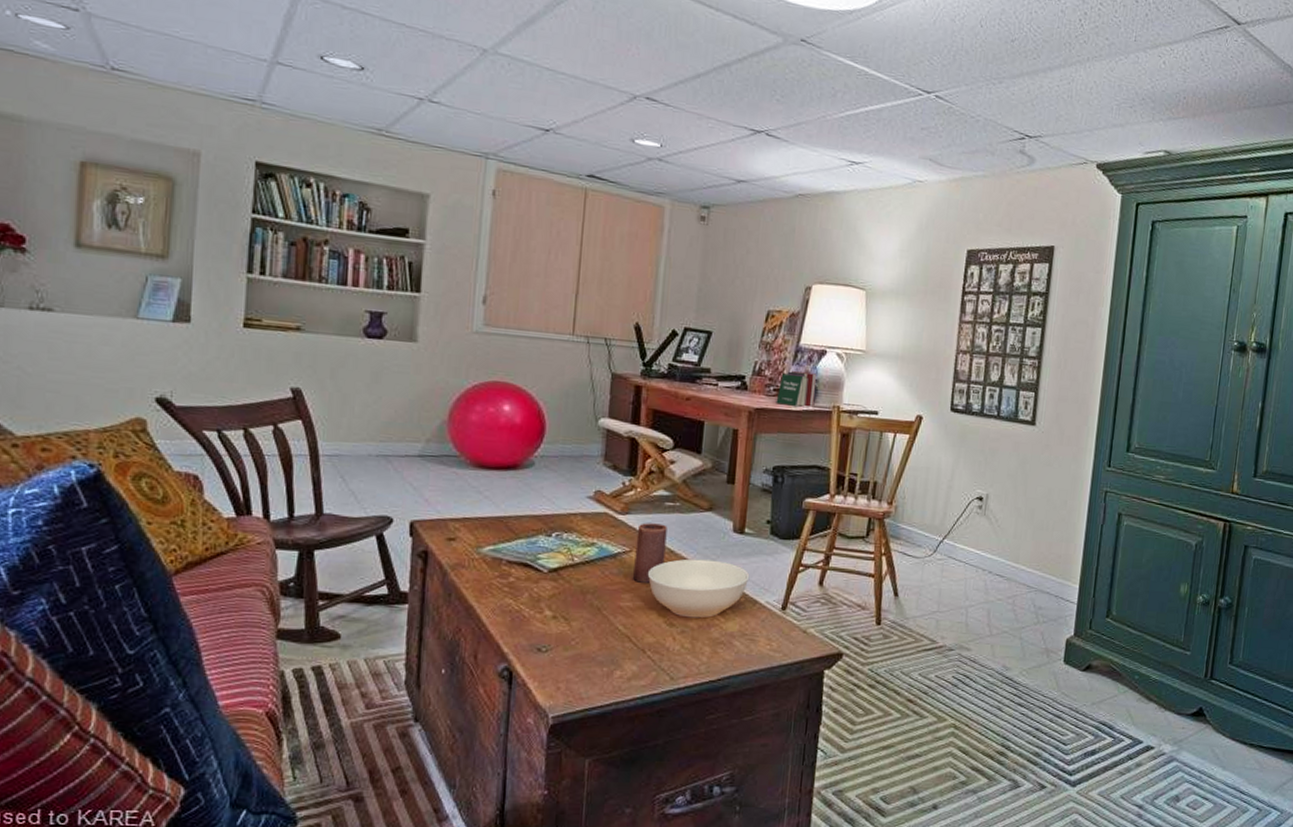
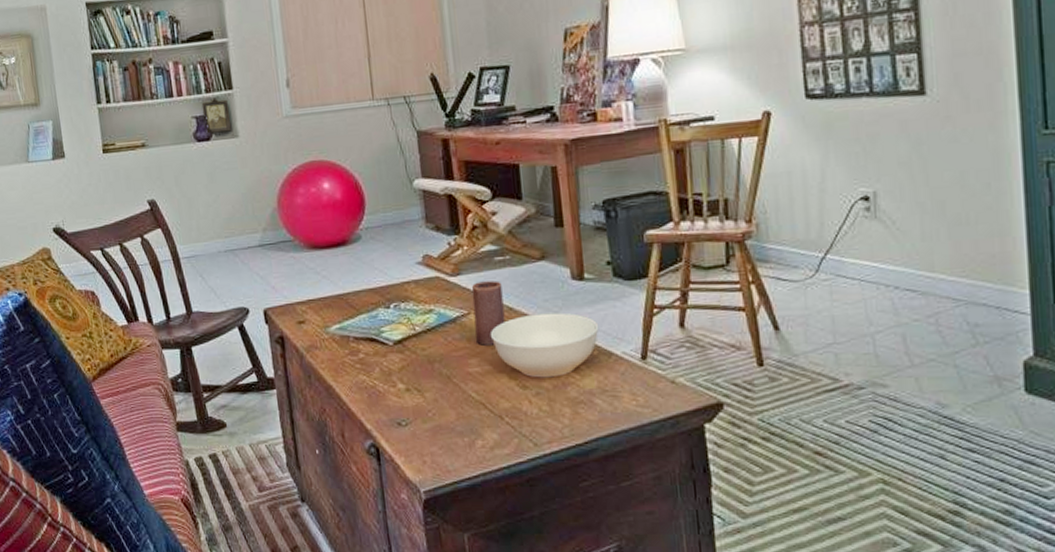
photo frame: none [378,296,411,335] -> present [201,97,231,134]
books: present [775,371,817,408] -> none [592,87,637,131]

